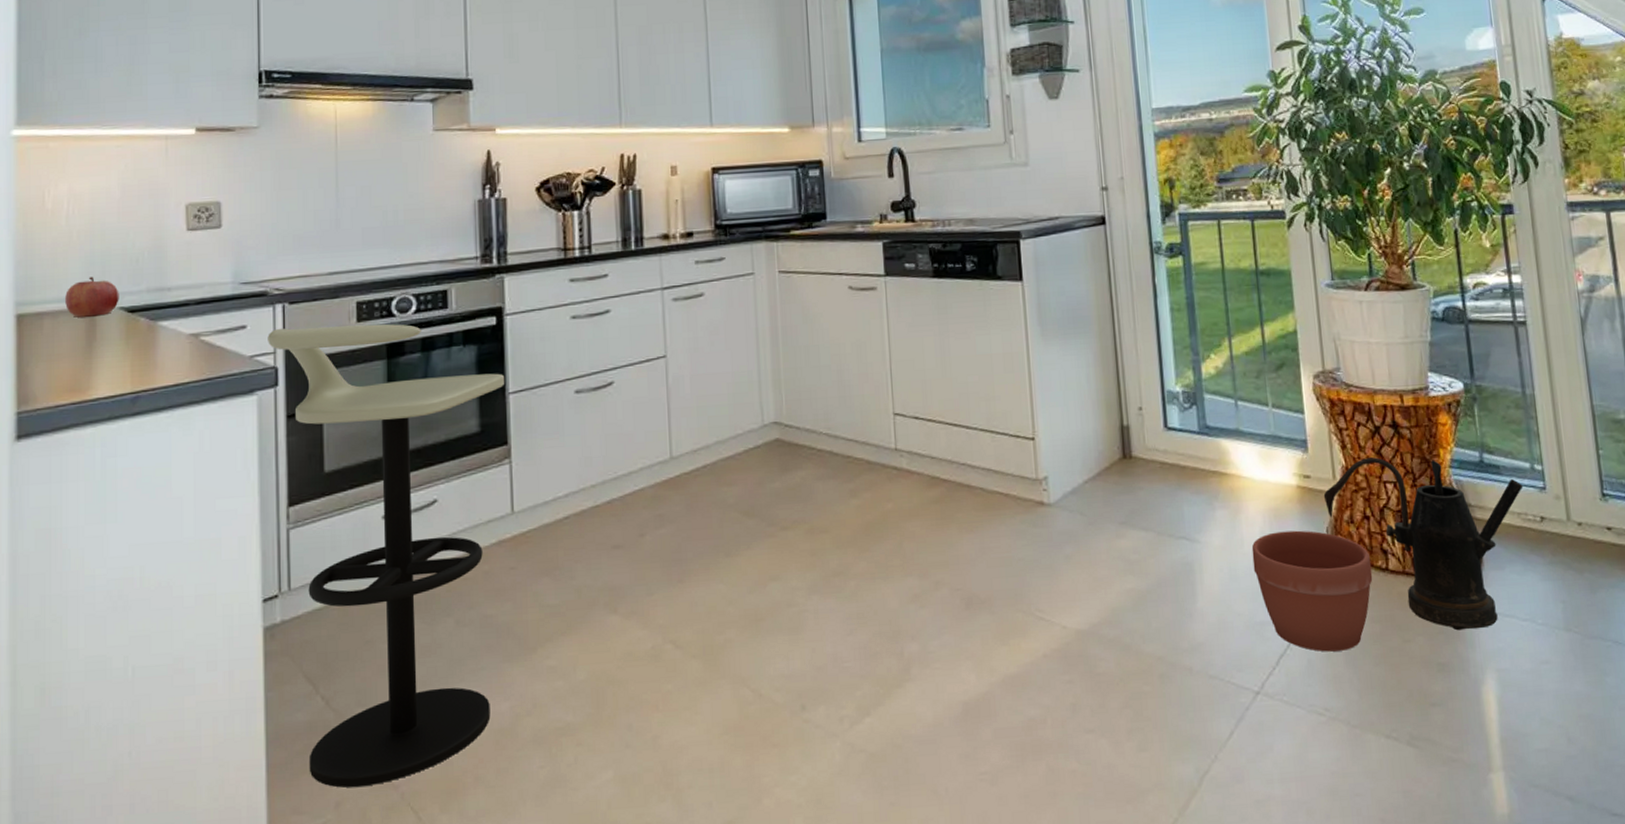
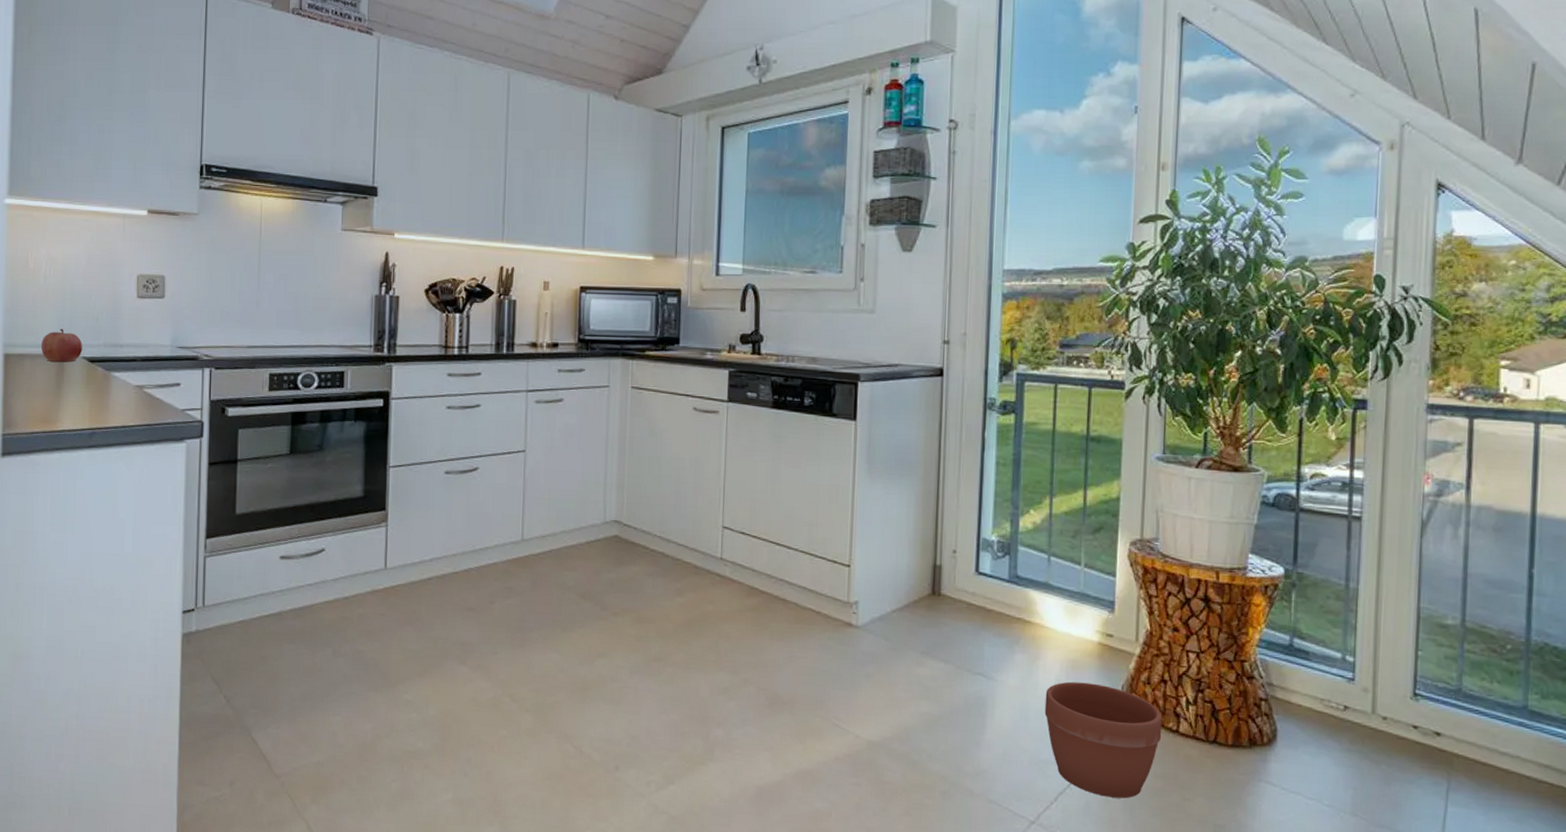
bar stool: present [268,323,505,788] -> none [196,388,387,773]
watering can: present [1323,457,1523,631] -> none [1123,626,1331,800]

